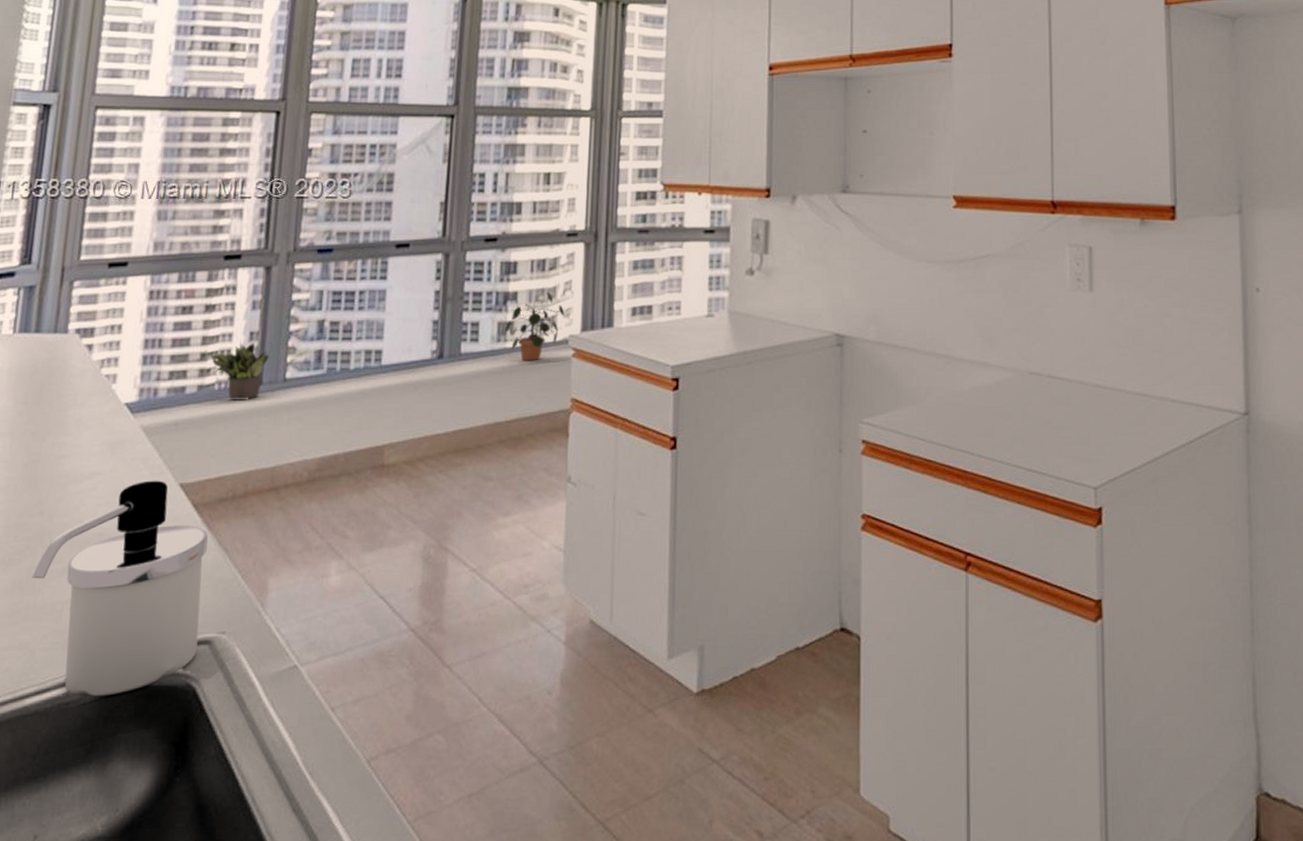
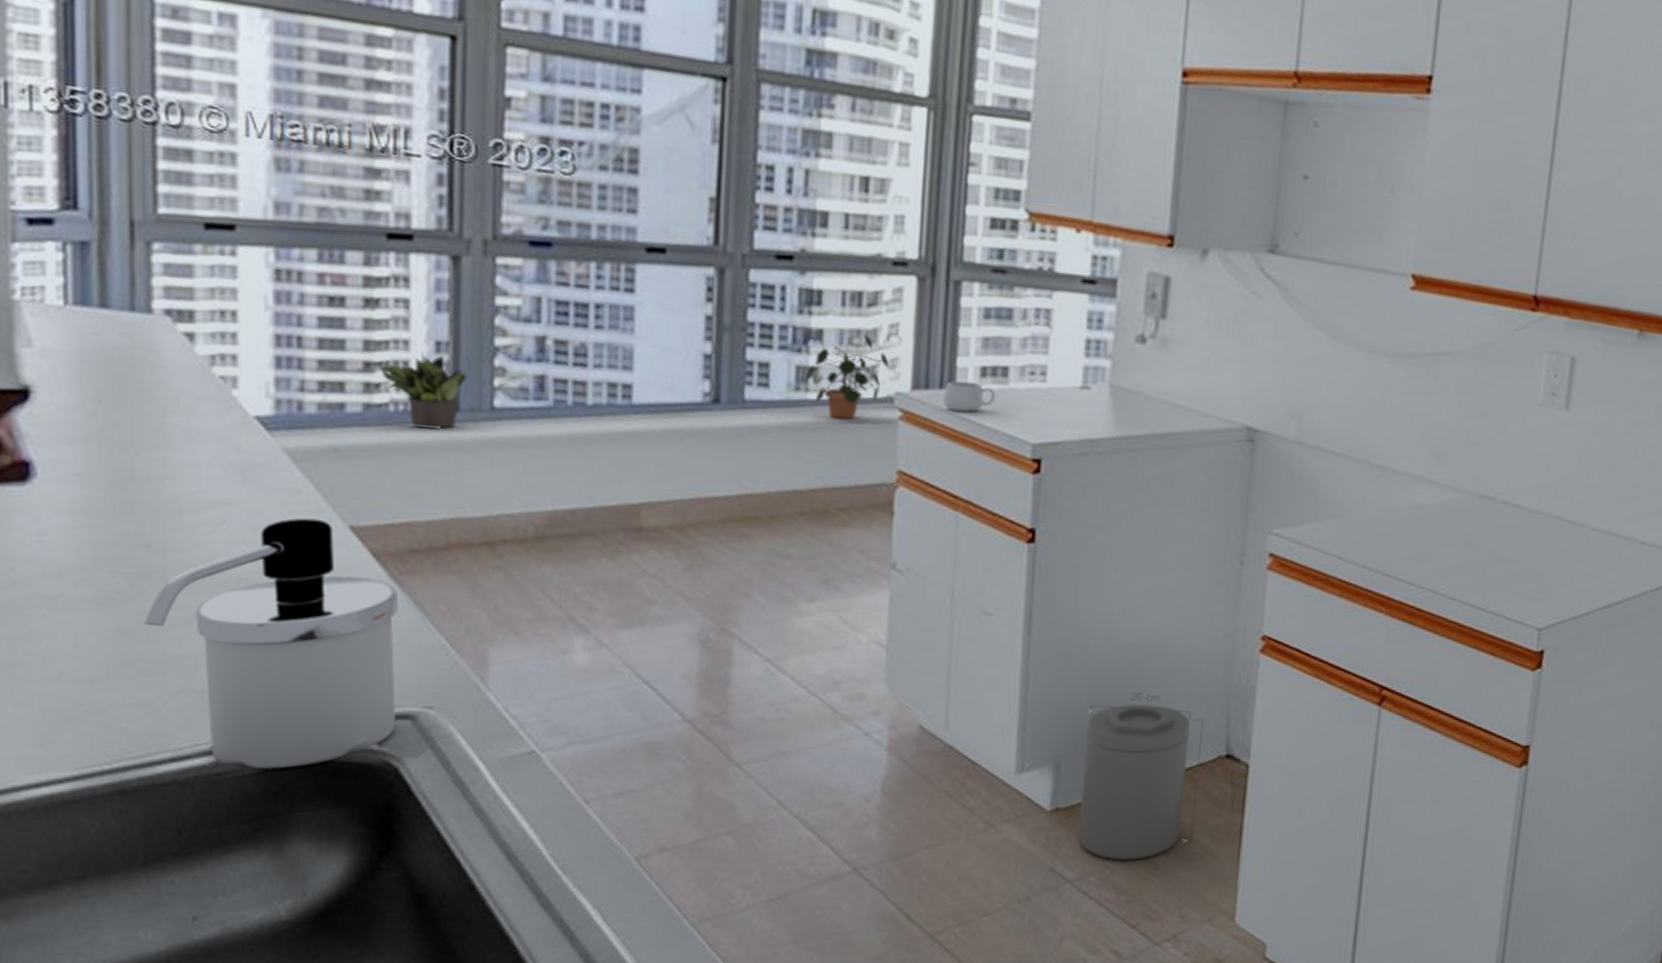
mug: none [604,320,644,345] -> present [943,380,996,412]
trash can: none [720,575,859,737] -> present [1077,692,1247,860]

